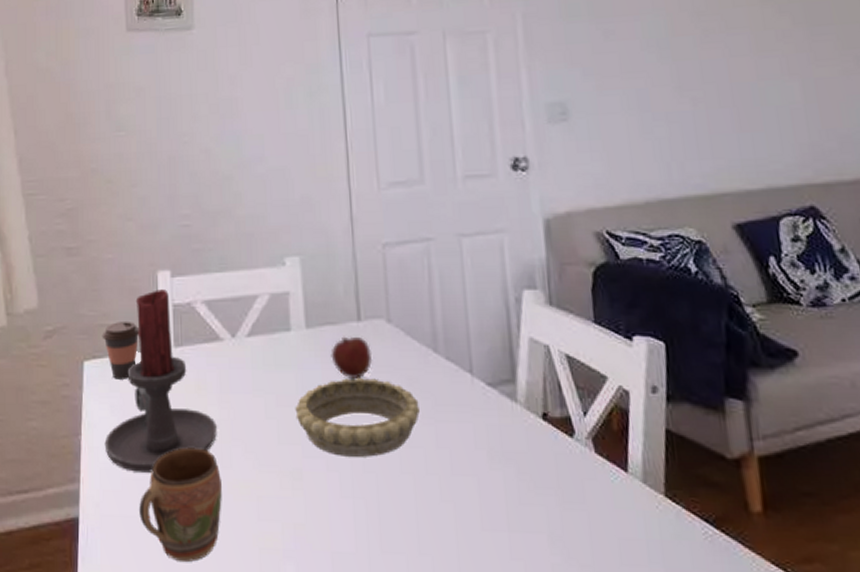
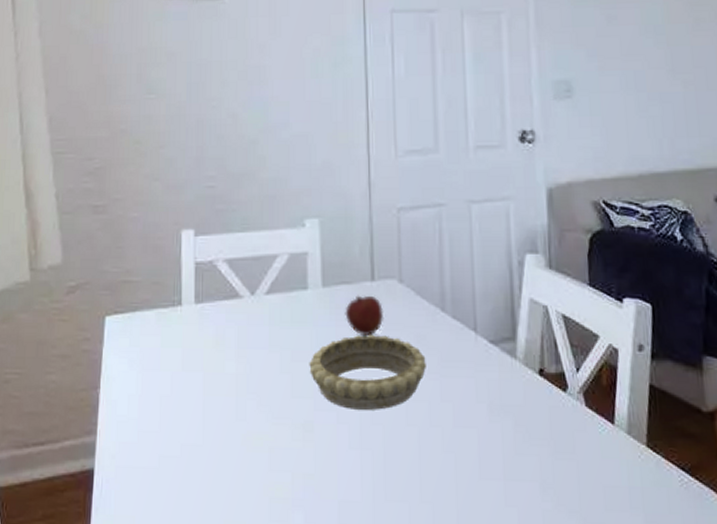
coffee cup: present [102,320,140,379] -> none [124,277,162,334]
candle holder: present [104,289,217,473] -> none [122,248,233,425]
mug: present [139,447,222,563] -> none [154,400,235,512]

